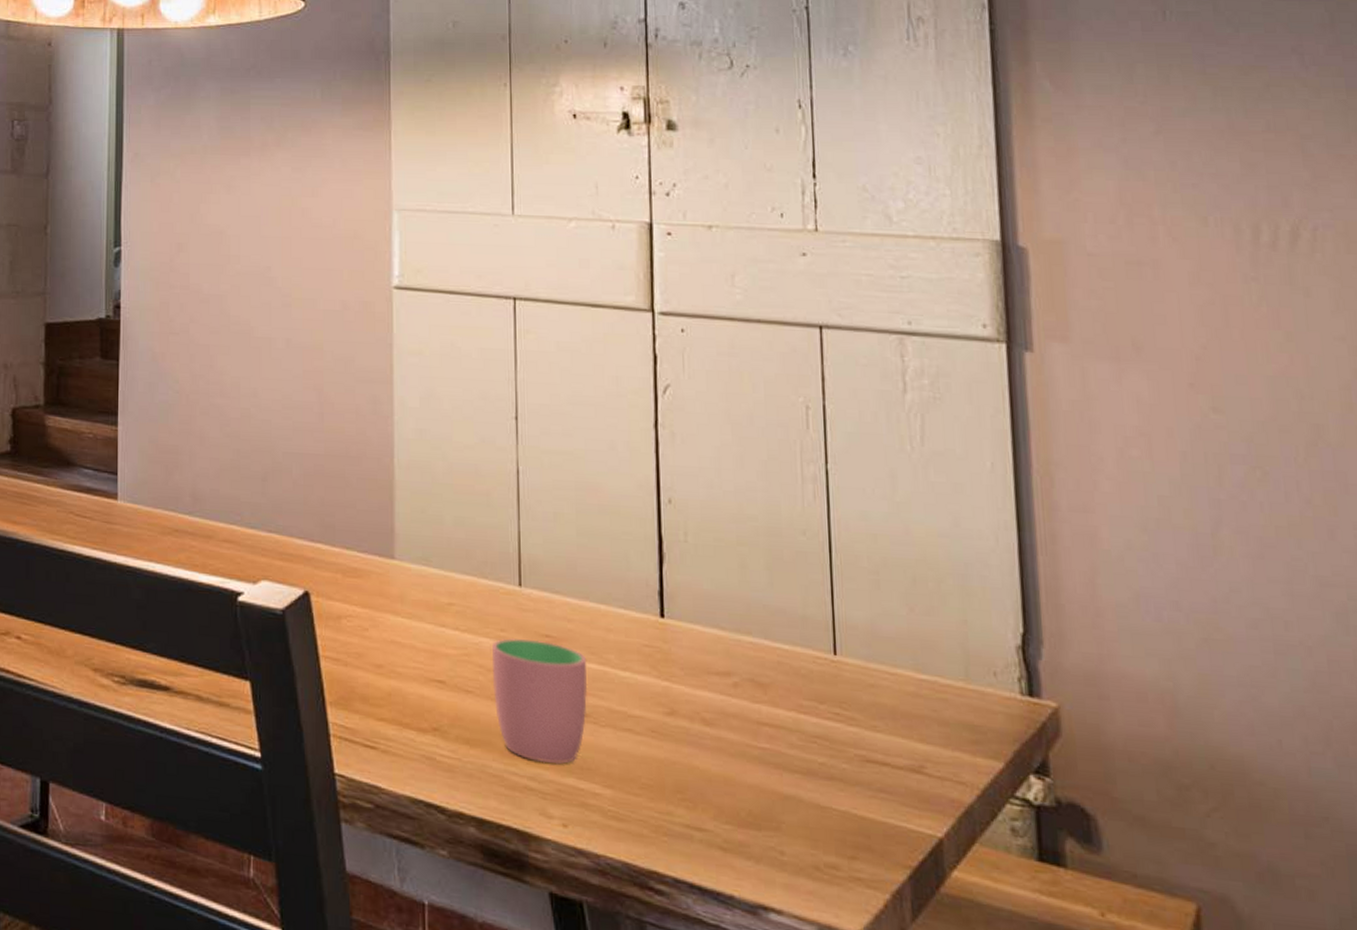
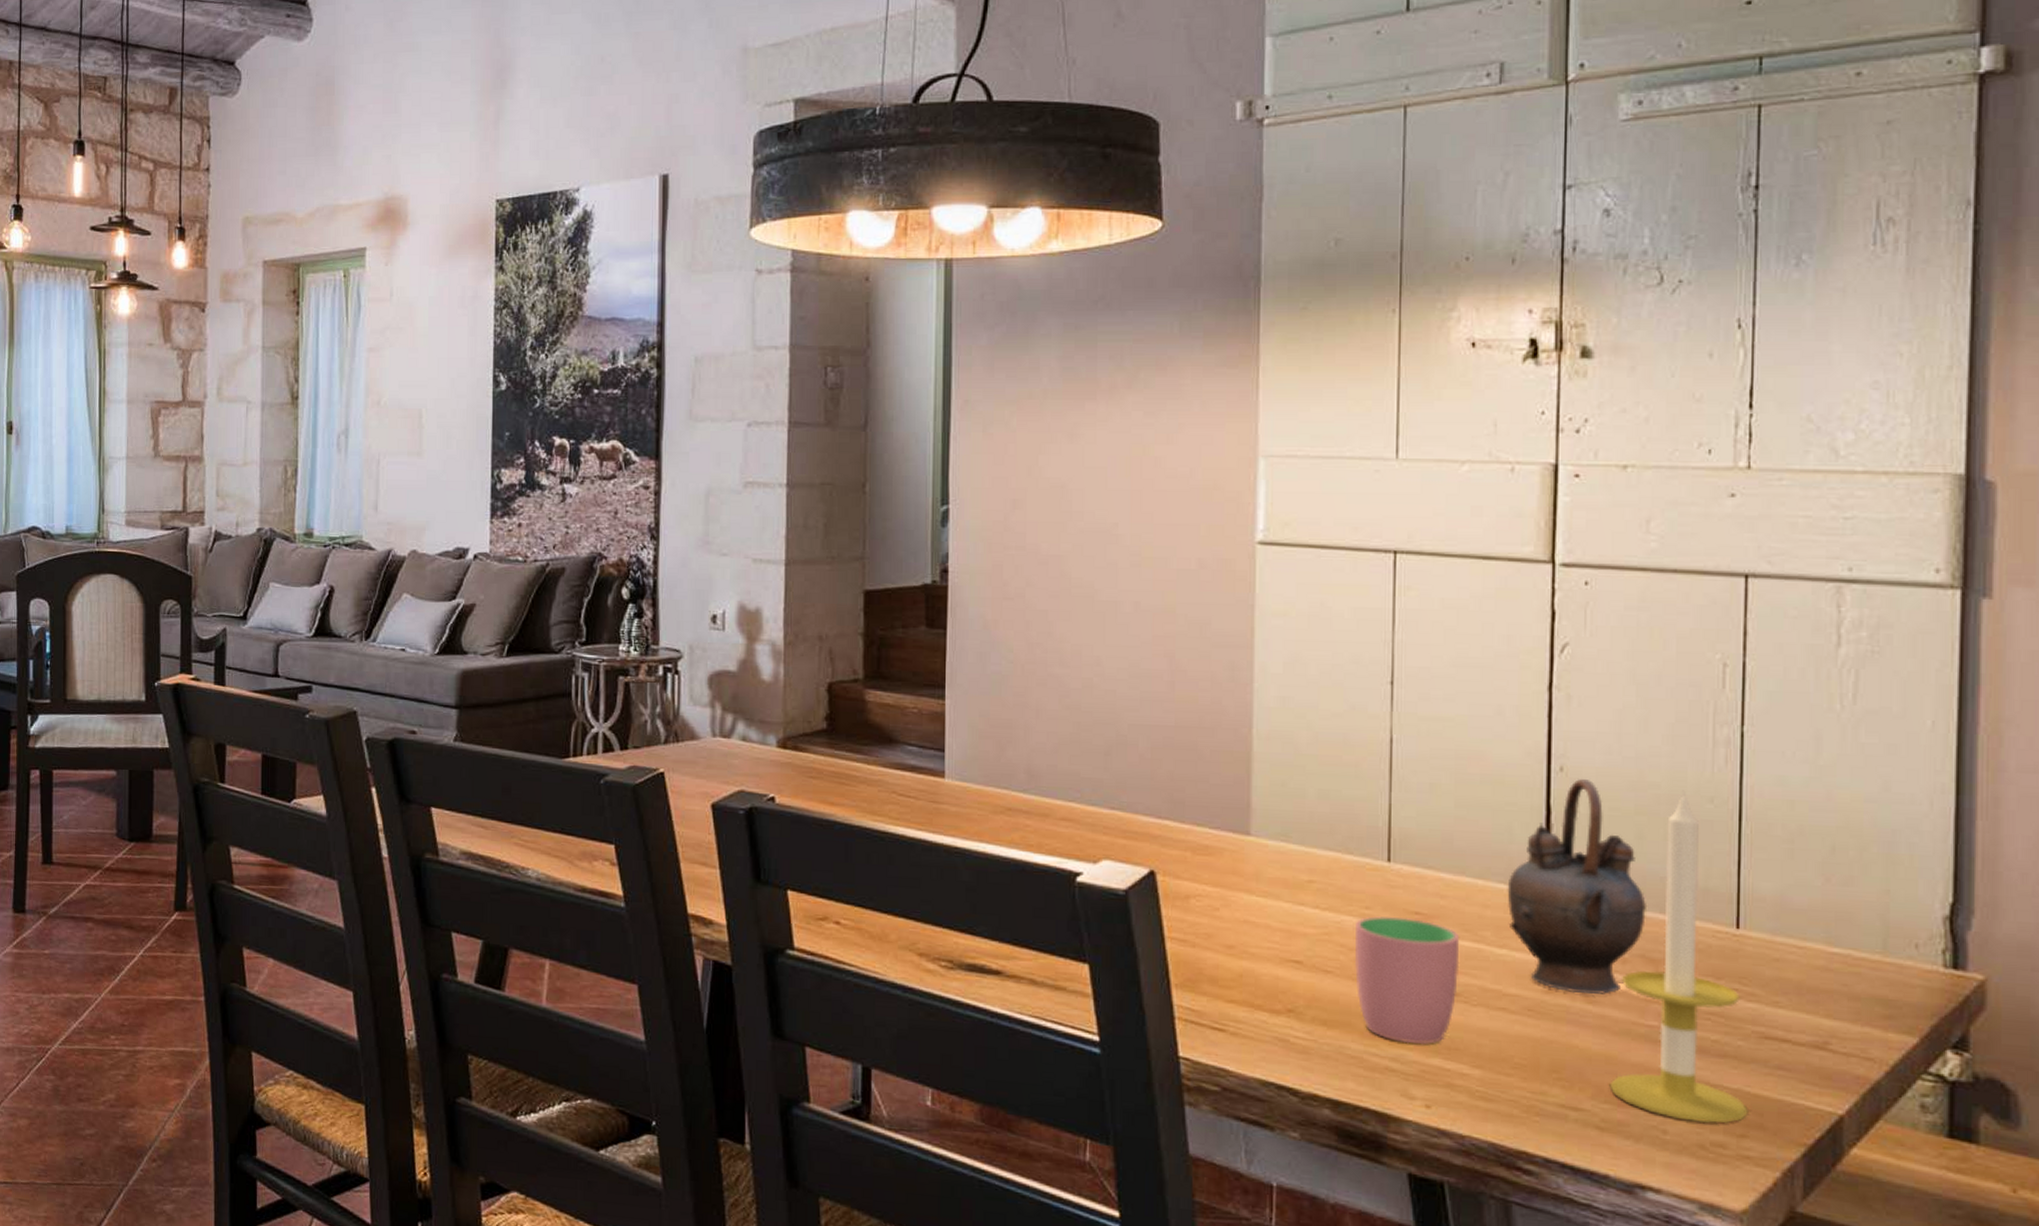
teapot: none [627,511,754,717] -> present [1507,779,1648,994]
candle: none [729,523,857,846] -> present [1609,790,1748,1124]

